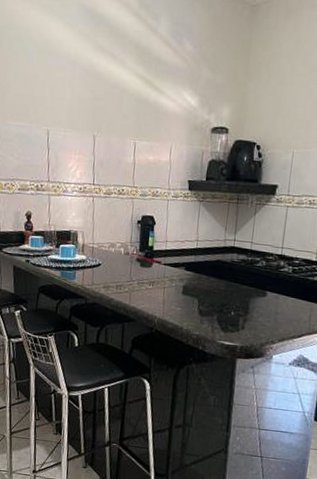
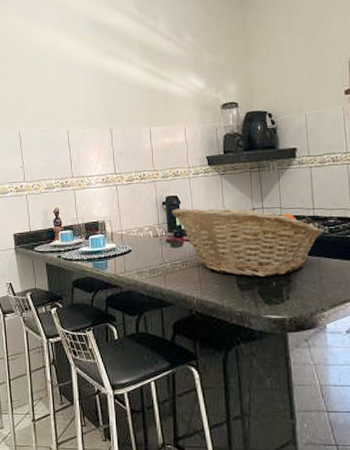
fruit basket: none [146,229,287,306] -> present [172,207,323,277]

